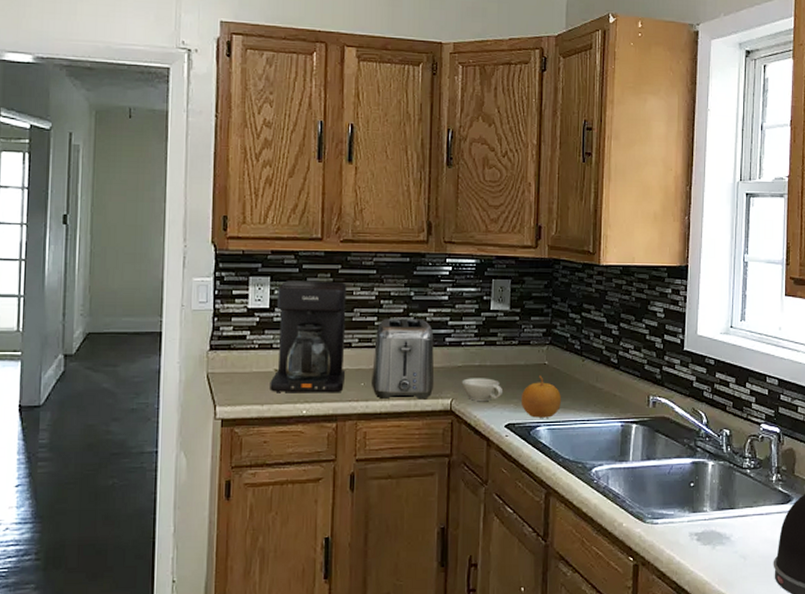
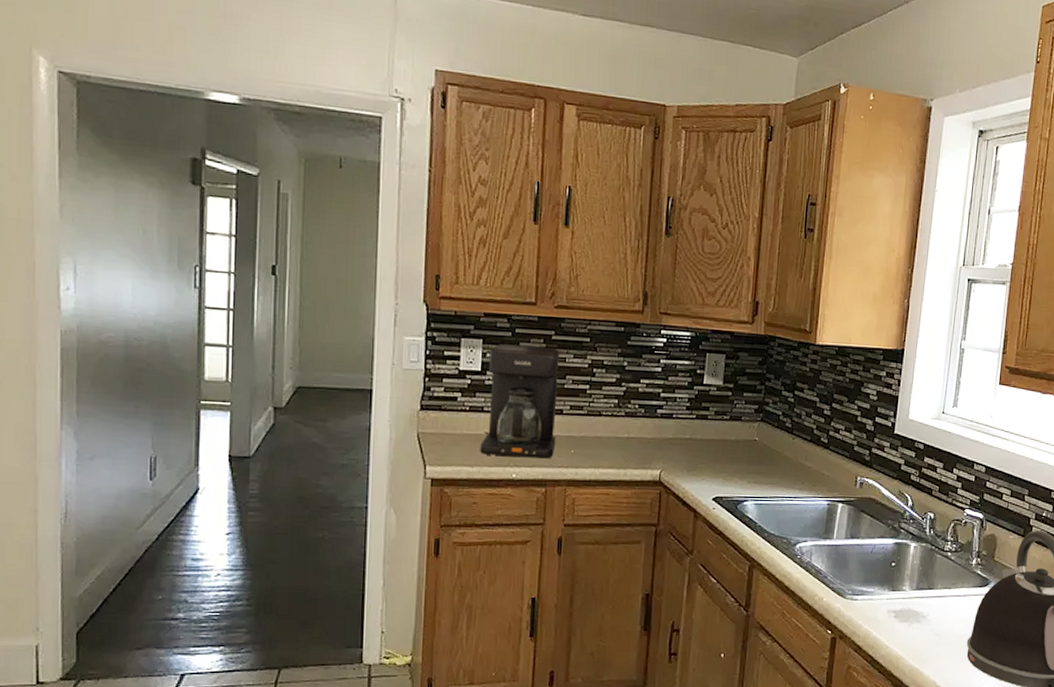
toaster: present [372,318,435,400] -> none [582,387,646,470]
cup: present [461,378,504,401] -> none [671,450,713,474]
fruit: present [522,375,561,418] -> none [730,451,770,493]

